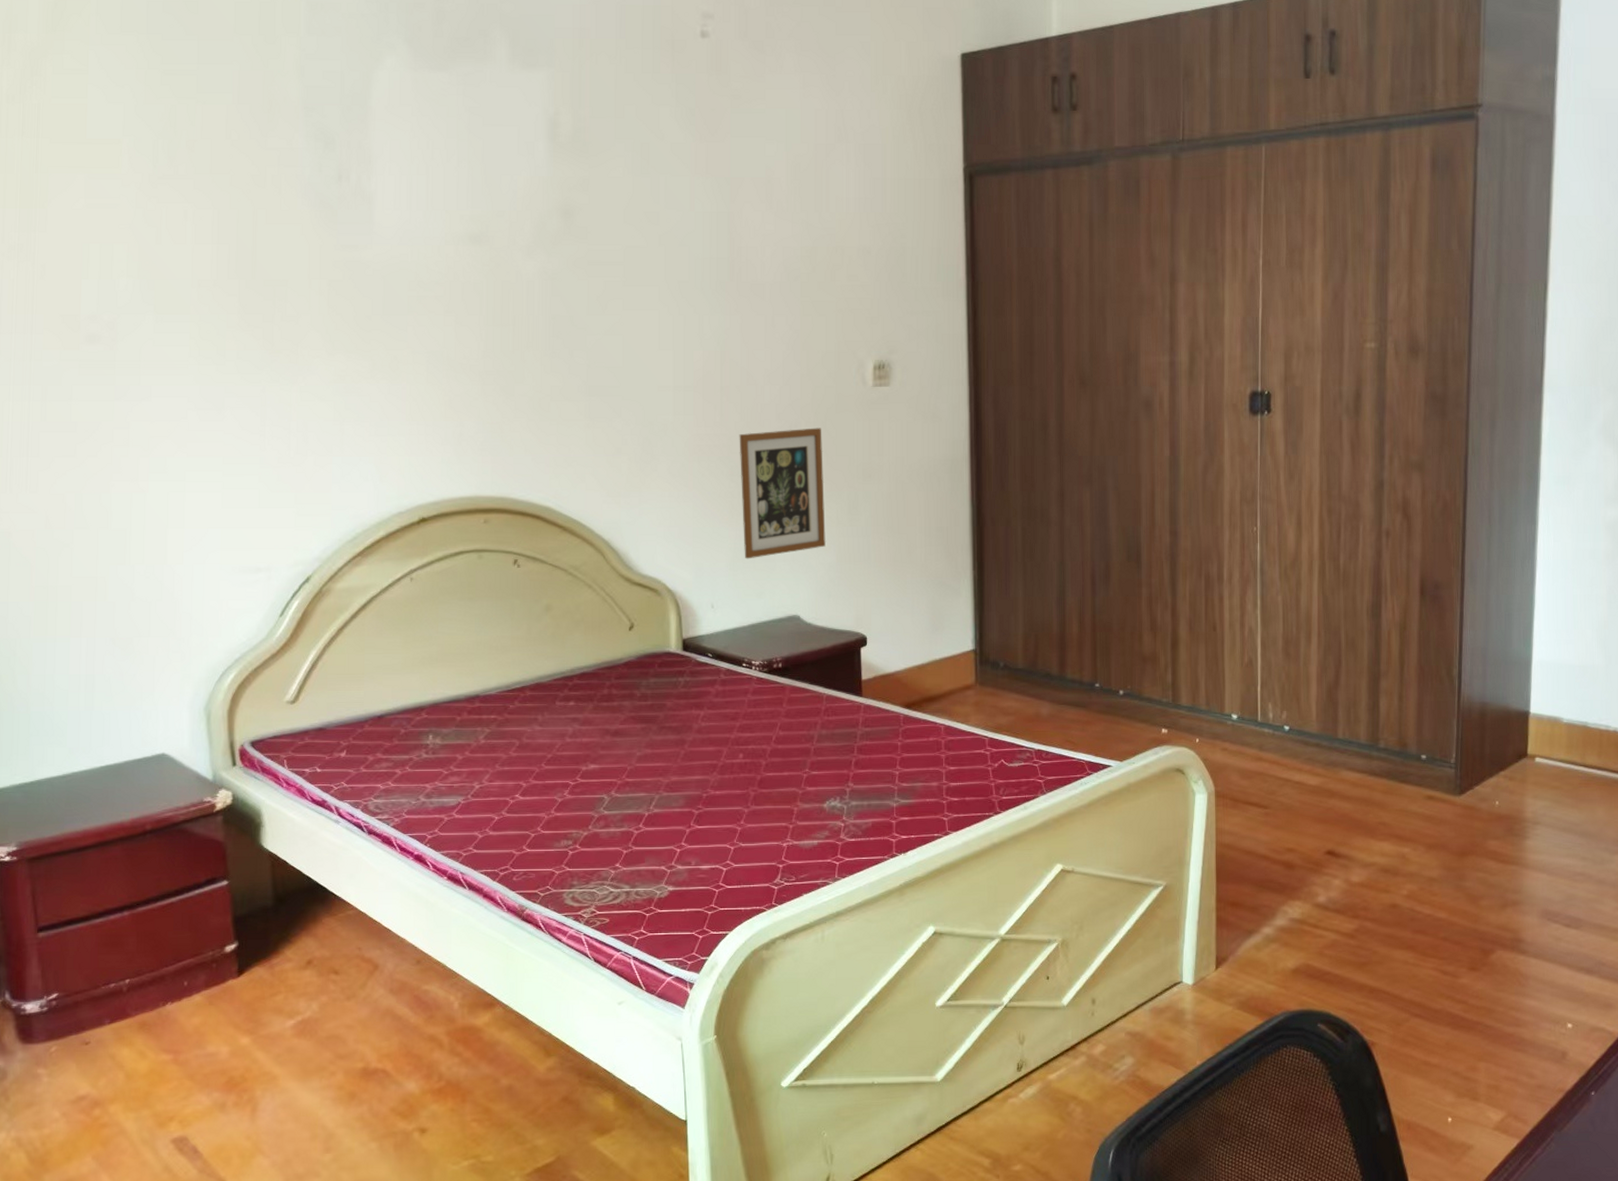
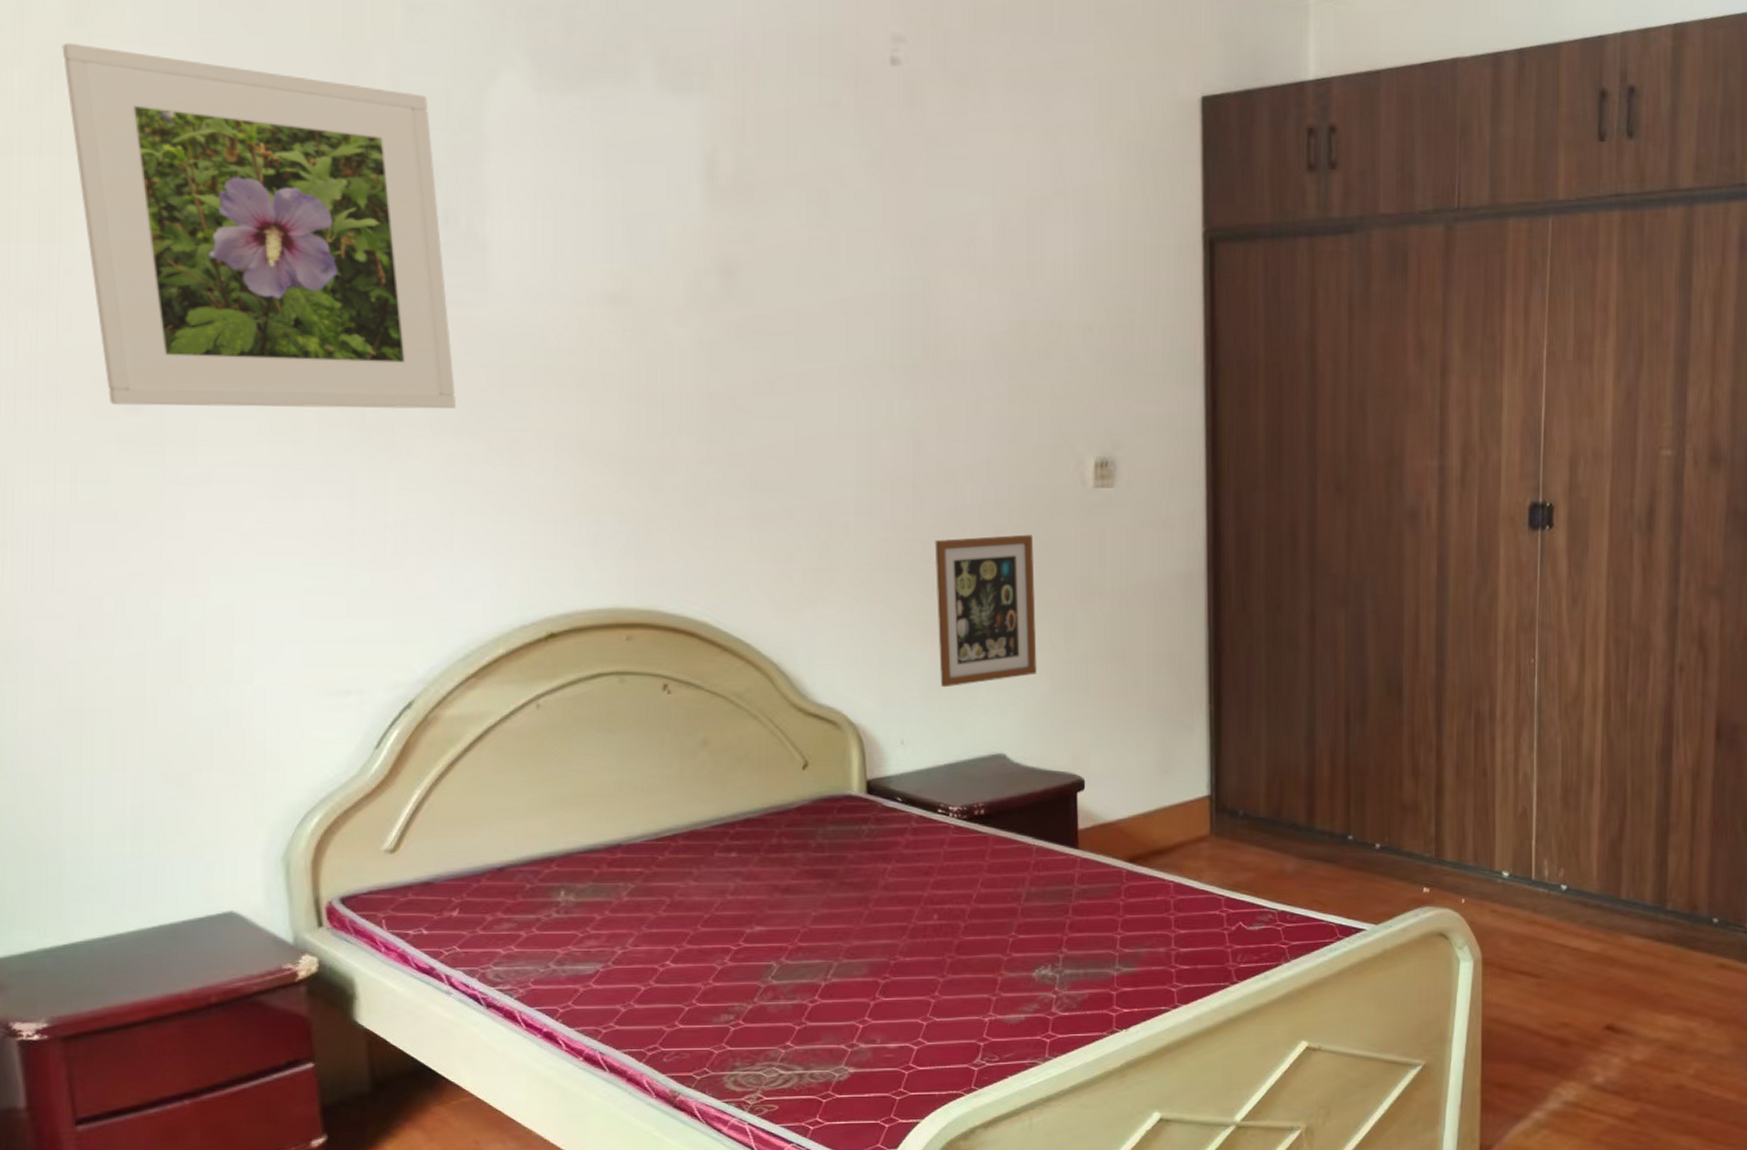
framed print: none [40,46,347,337] -> present [62,42,457,409]

